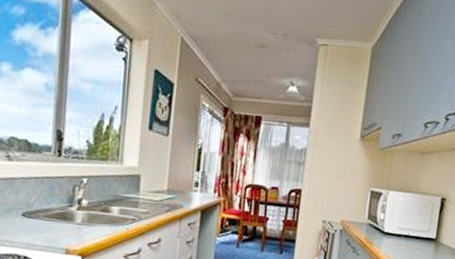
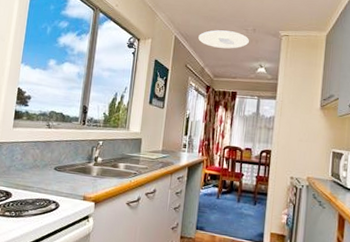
ceiling light: none [213,32,279,60] -> present [198,30,249,49]

